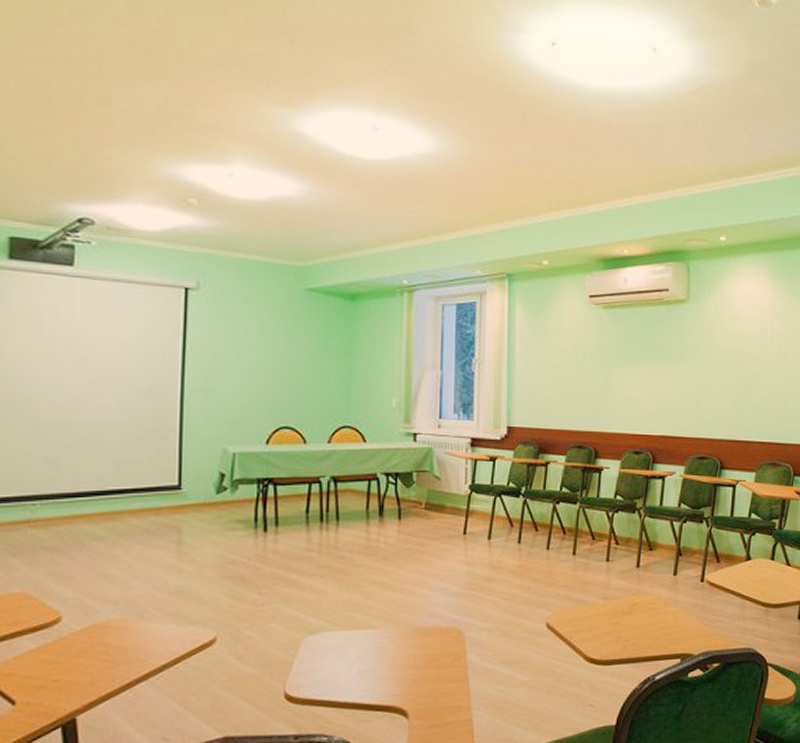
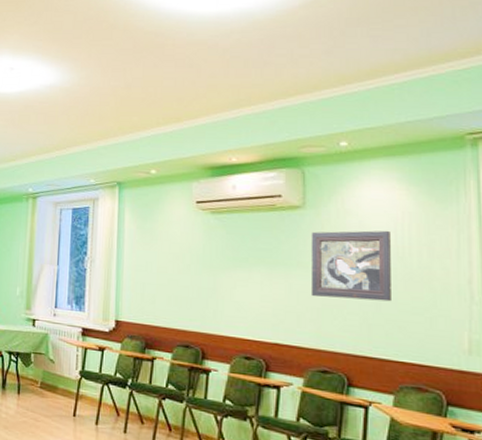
framed painting: none [692,322,758,389] -> present [310,230,391,302]

